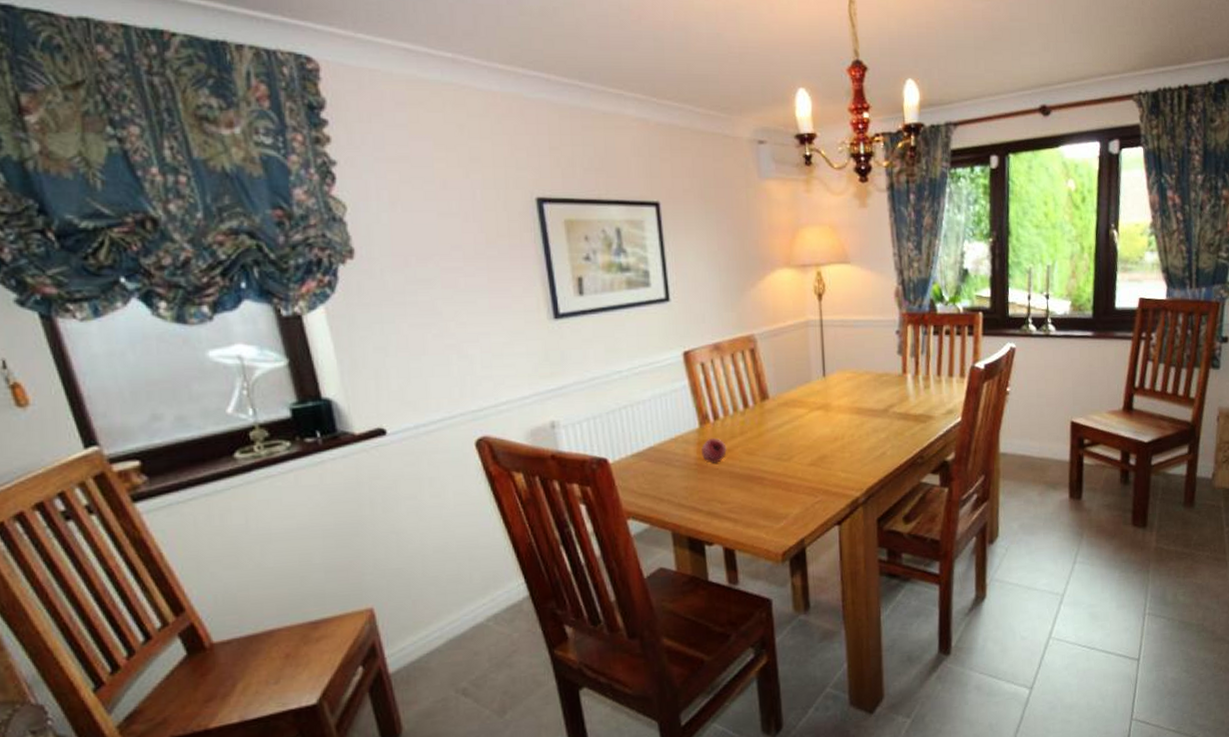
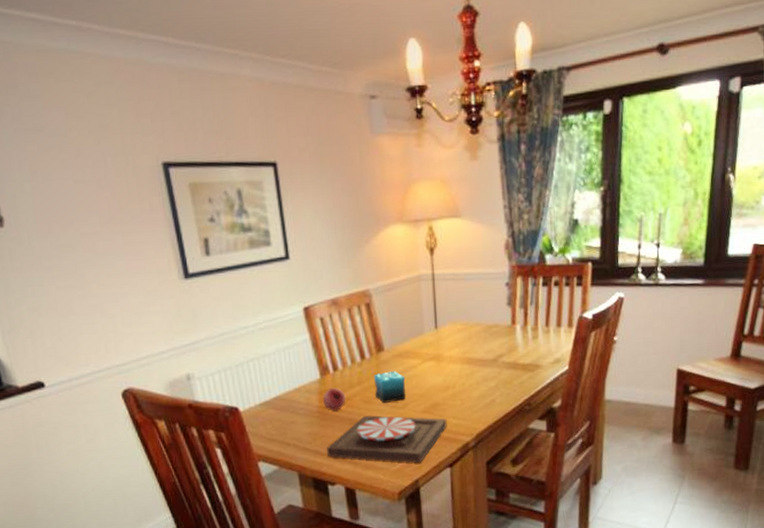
plate: none [705,468,835,521] -> present [327,415,447,463]
candle: none [757,421,791,455] -> present [373,371,406,403]

